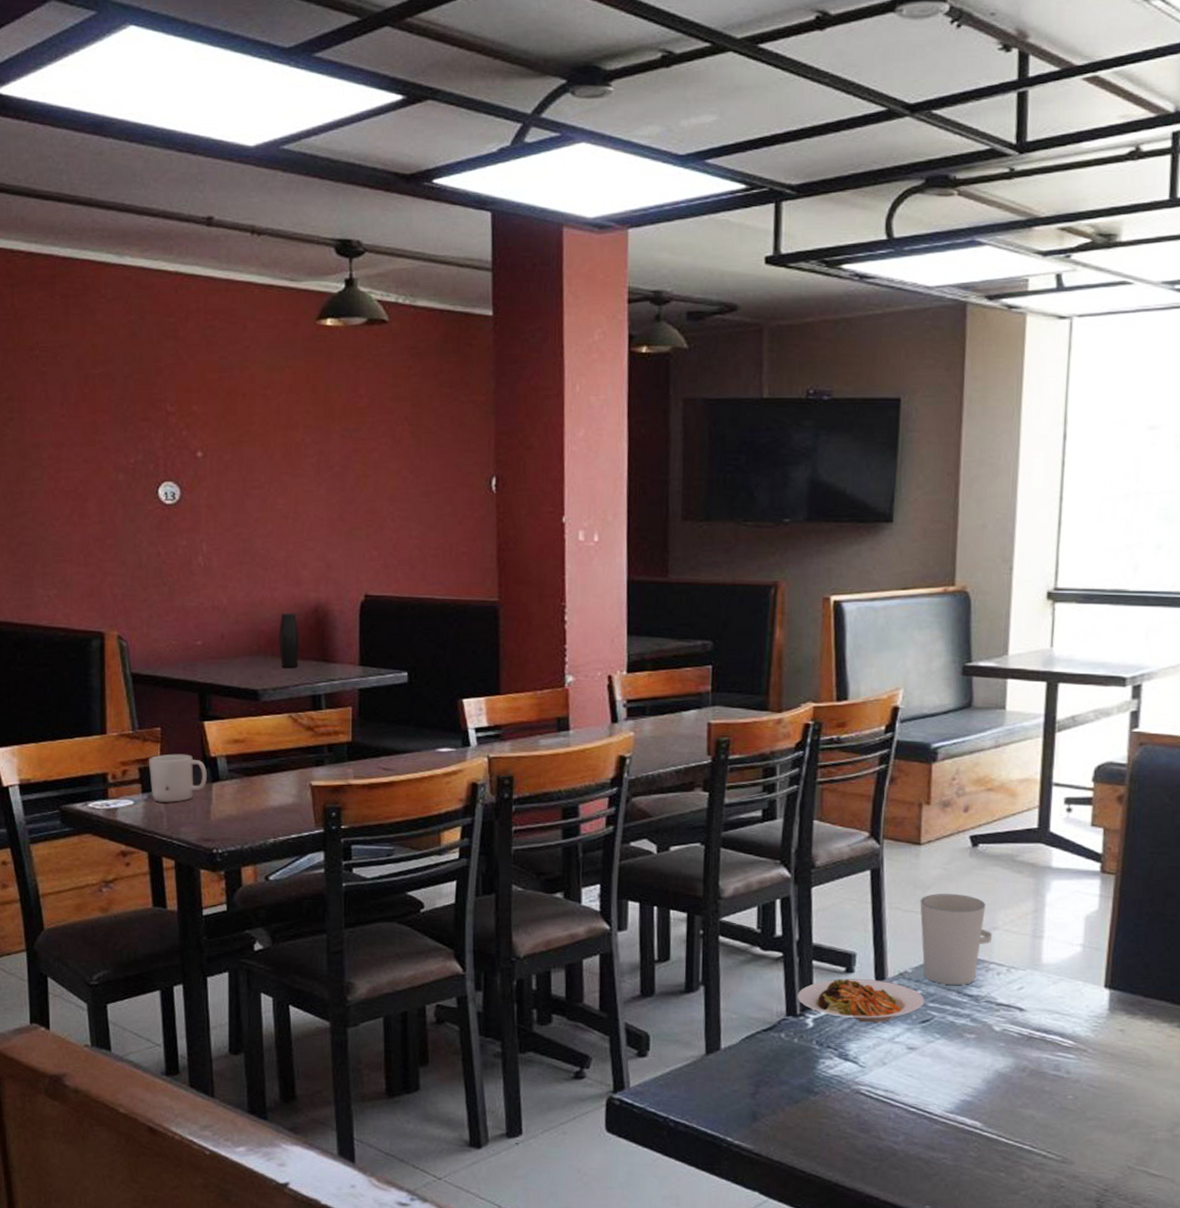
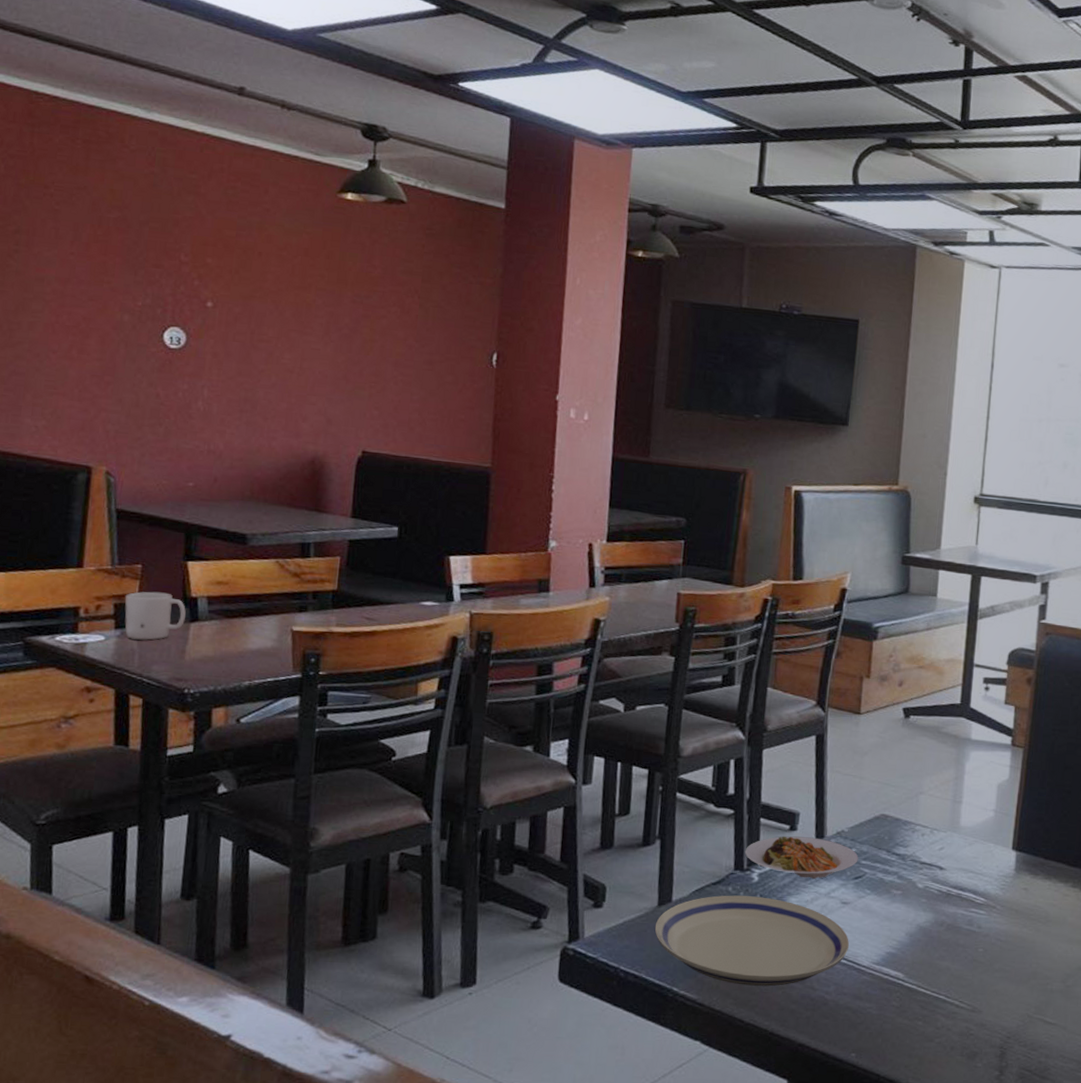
vase: present [279,613,299,669] -> none [272,462,294,516]
plate: none [703,1042,919,1136] -> present [654,895,850,987]
cup: present [920,894,993,985] -> none [857,759,919,845]

